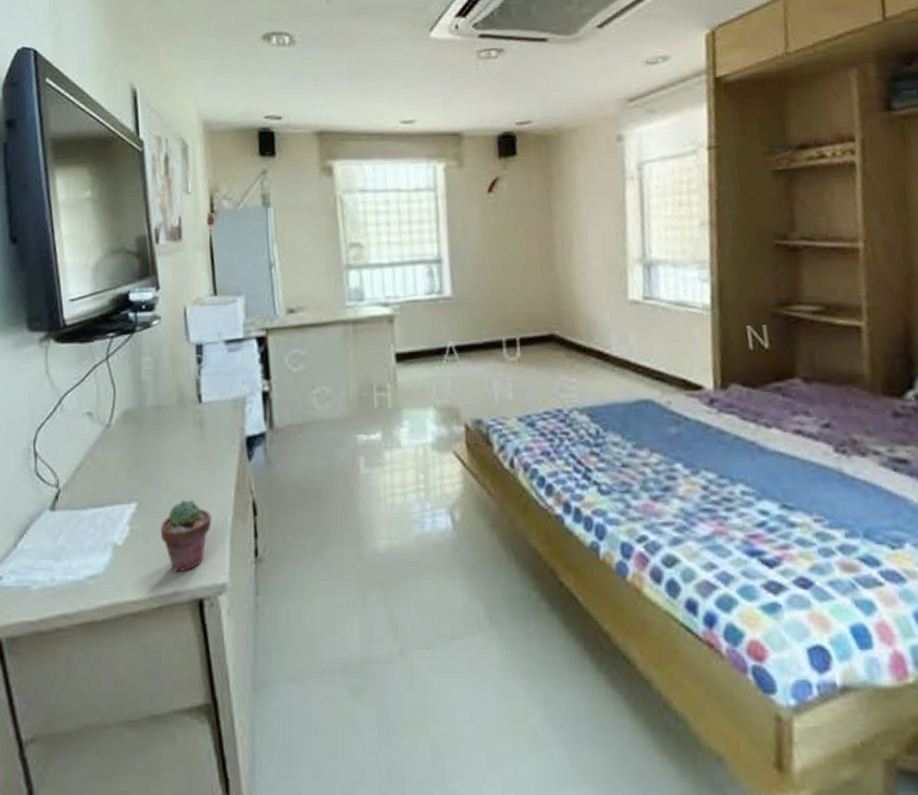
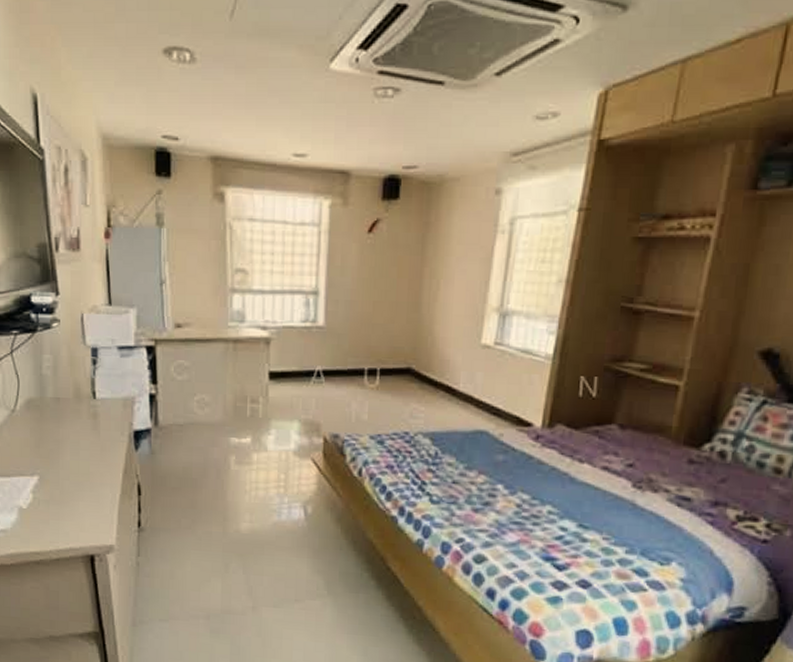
potted succulent: present [160,500,211,572] -> none [58,477,102,534]

